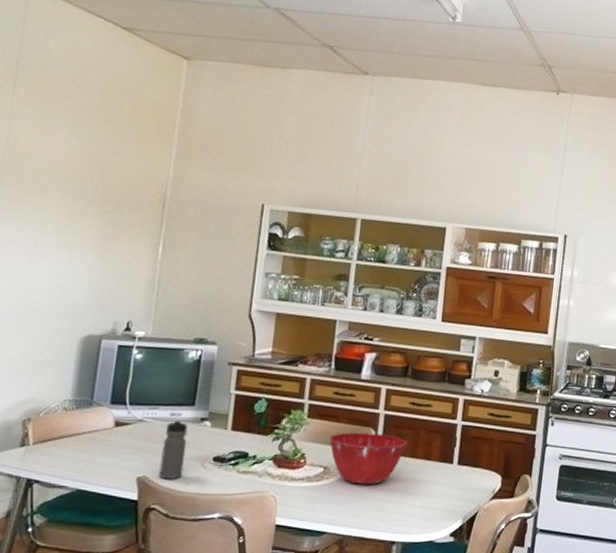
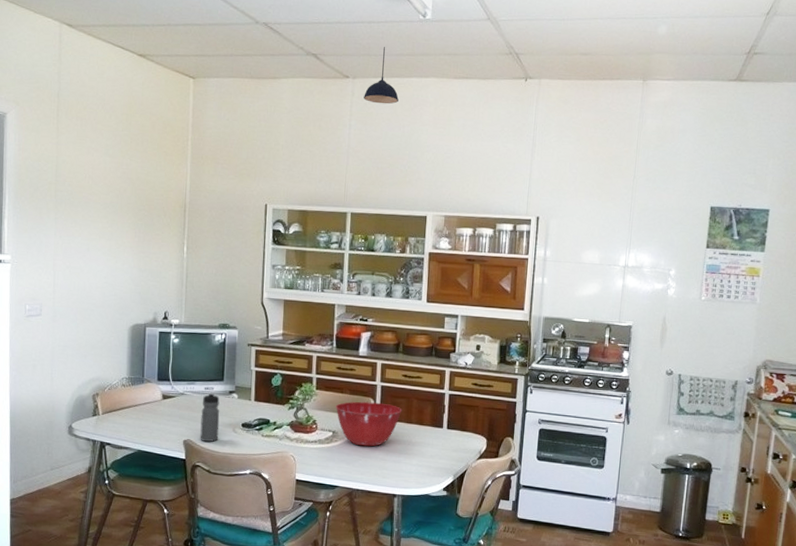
pendant light: none [383,46,422,106] -> present [364,47,399,105]

